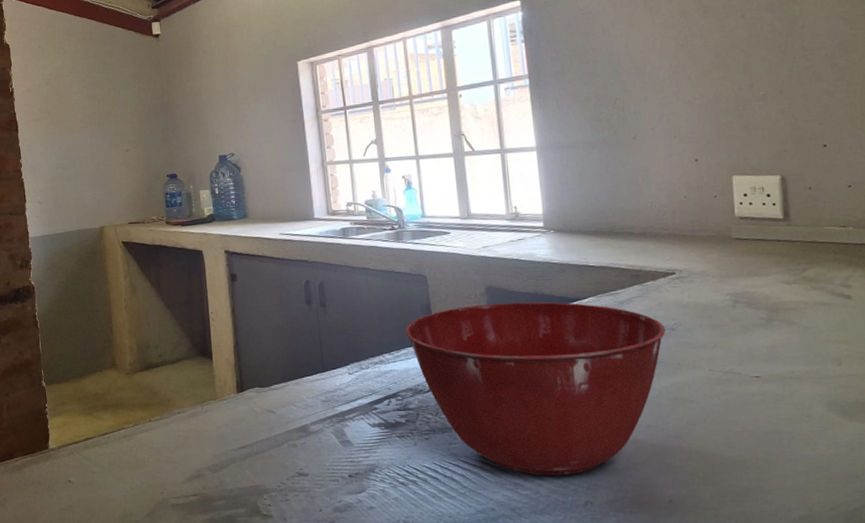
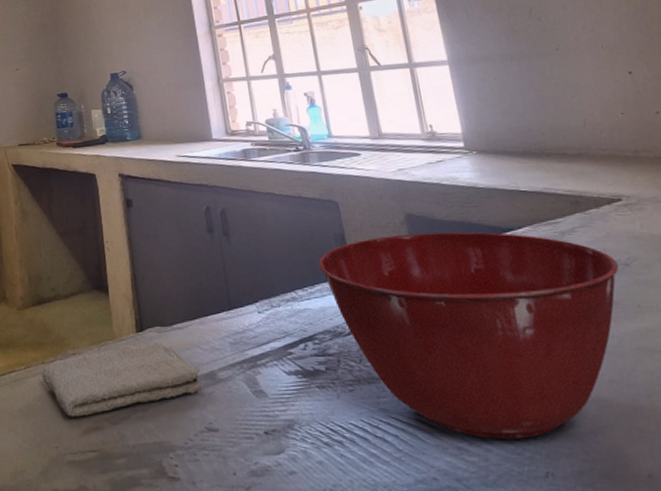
washcloth: none [148,401,295,467] -> present [41,343,202,417]

